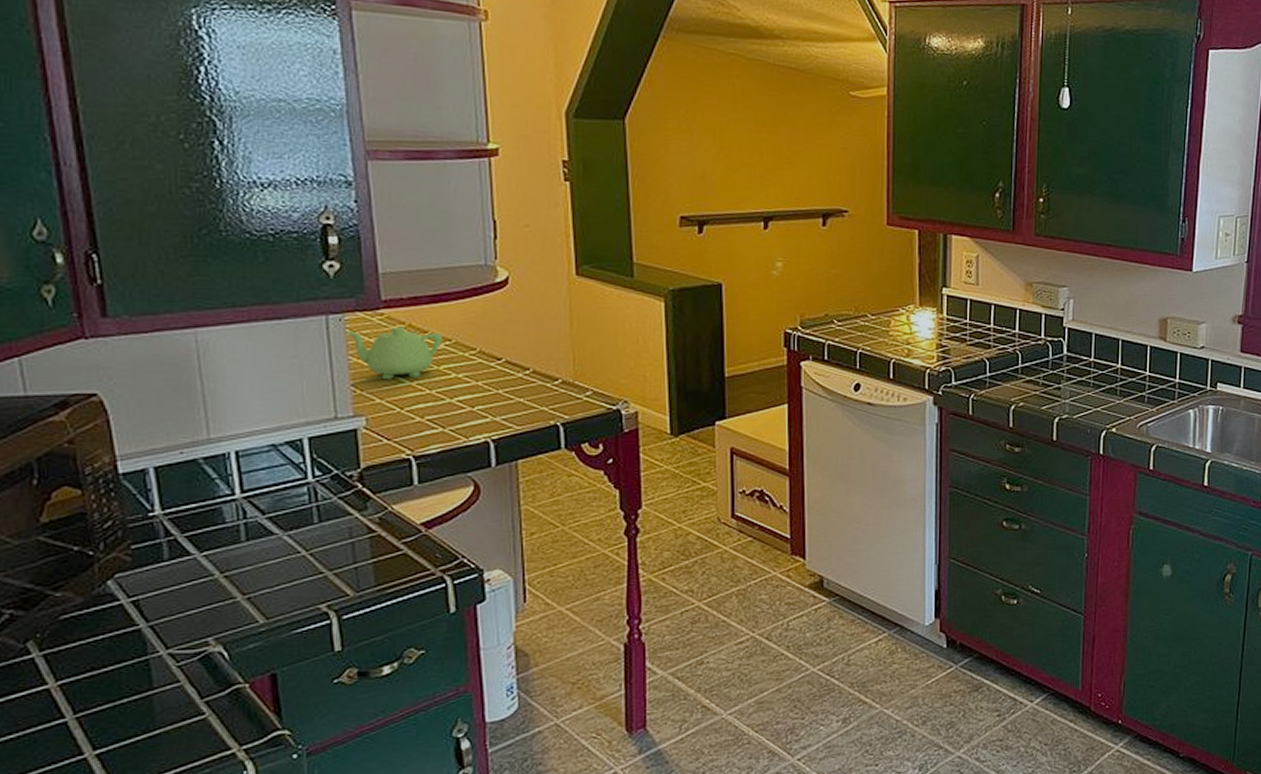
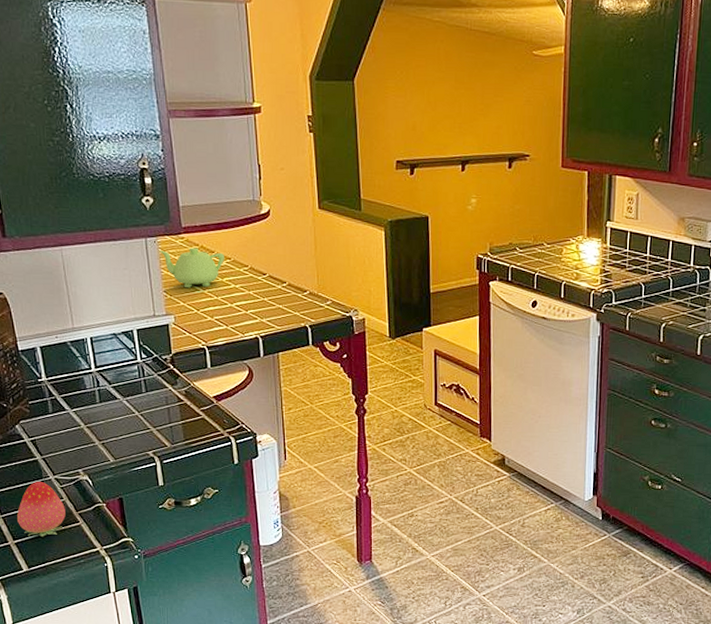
fruit: none [102,660,183,742] -> present [17,482,66,537]

